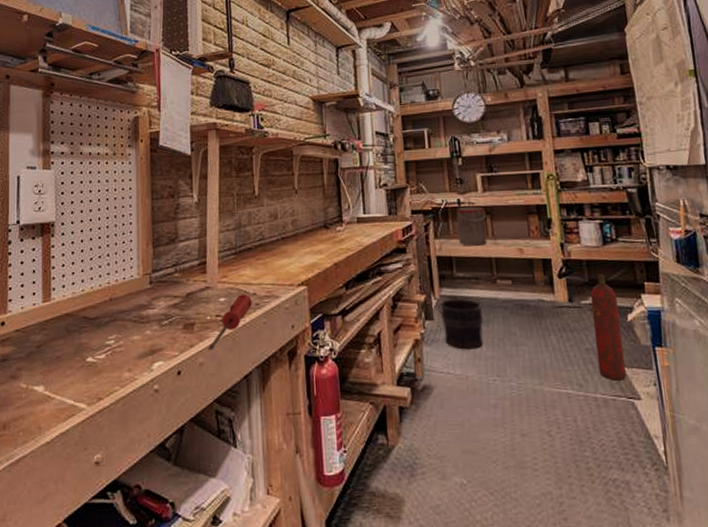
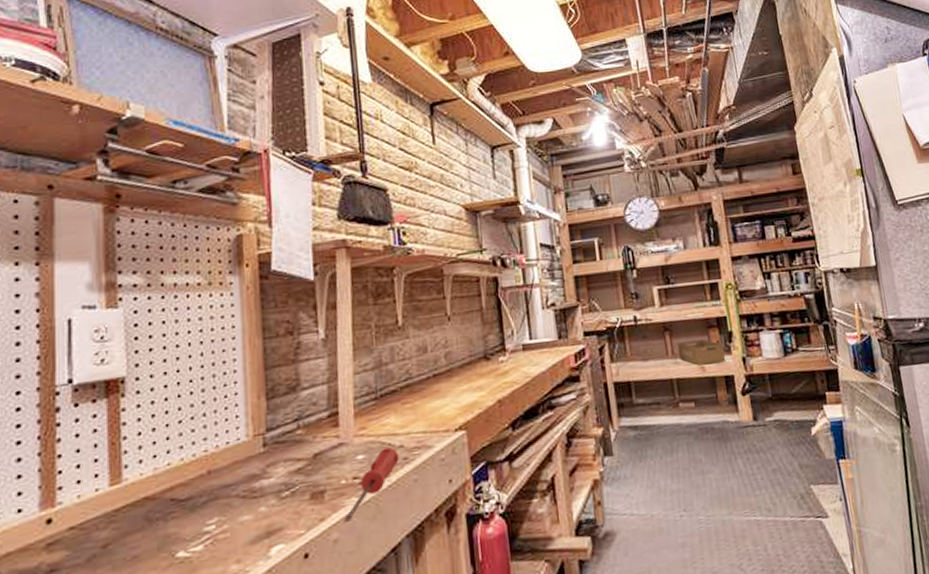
bucket: present [438,298,483,350] -> none [617,427,668,486]
paint can: present [456,207,487,246] -> none [633,323,668,368]
storage box: none [498,224,544,248] -> present [678,339,725,366]
gas cylinder: present [590,273,627,381] -> none [774,387,814,501]

